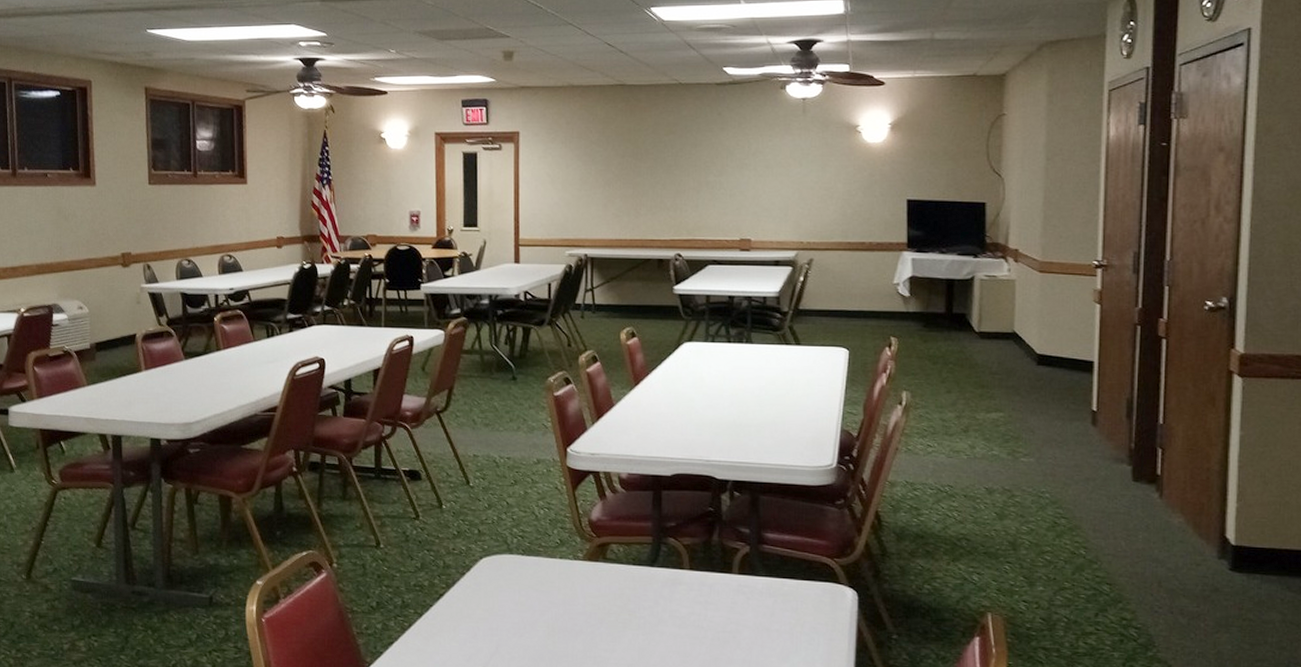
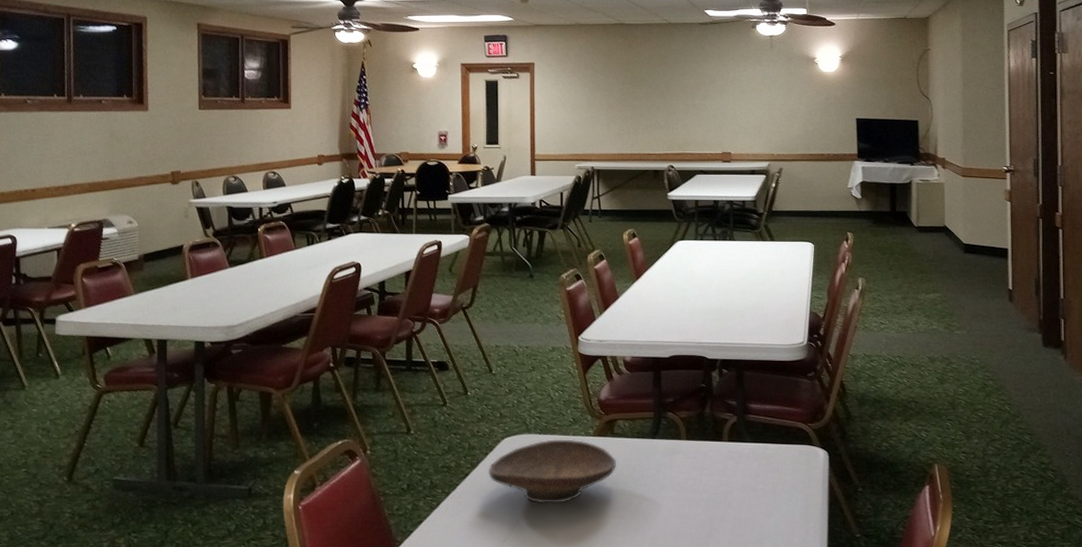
decorative bowl: none [464,561,609,632] -> present [487,439,617,504]

